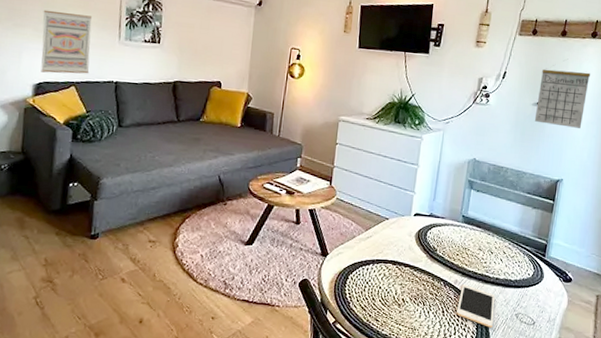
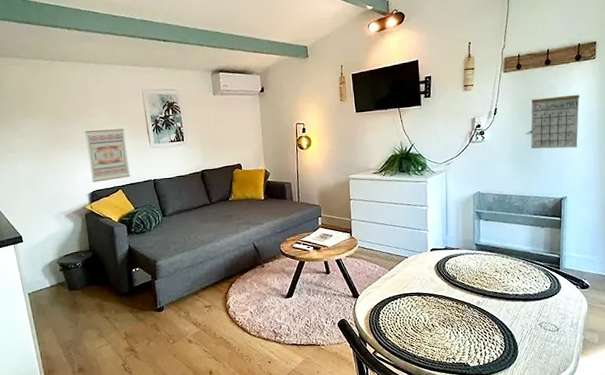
cell phone: present [456,284,495,328] -> none [483,304,519,339]

